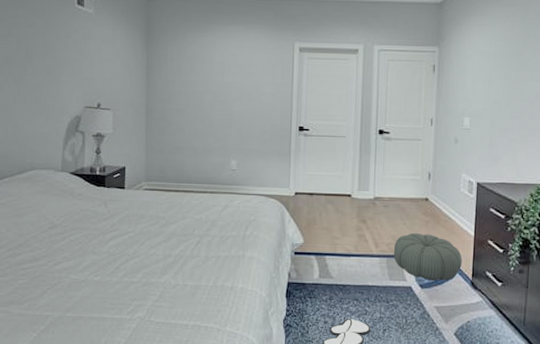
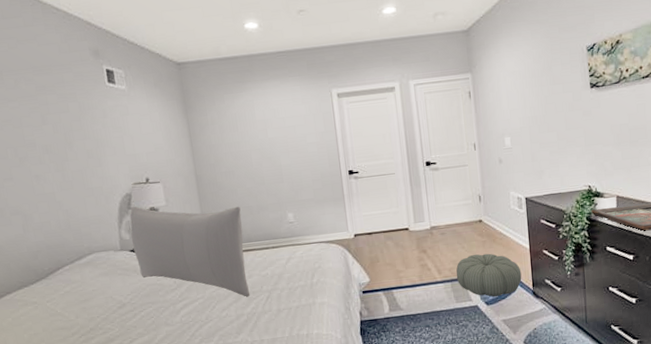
pillow: none [74,129,185,239] -> present [129,206,249,297]

